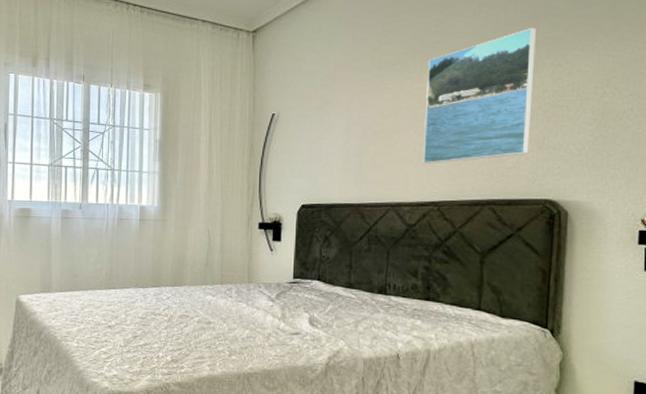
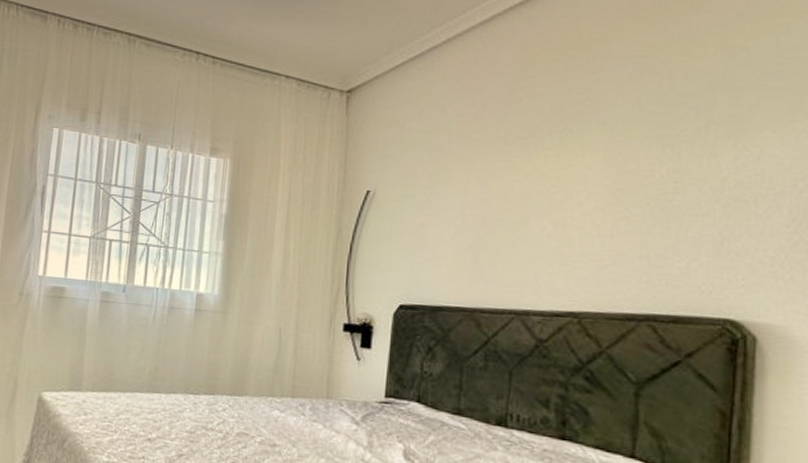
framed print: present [423,28,537,164] -> none [559,101,713,264]

